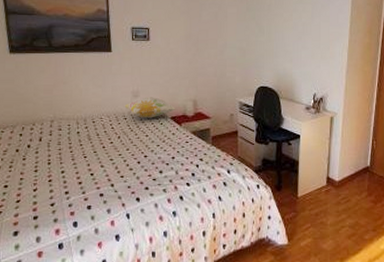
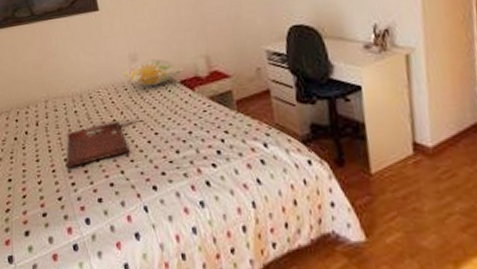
serving tray: none [62,143,121,180] -> present [65,121,130,169]

